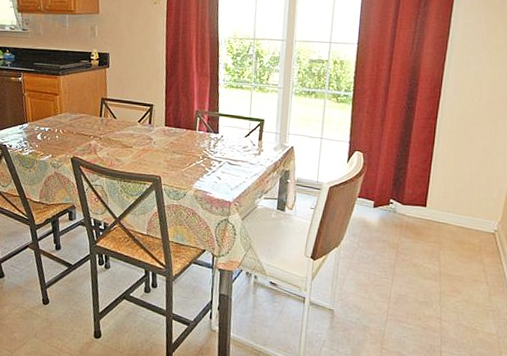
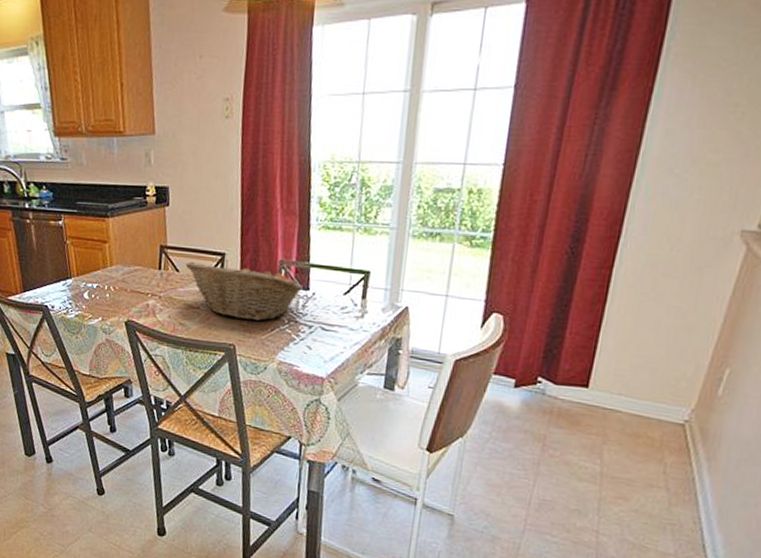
fruit basket: none [121,110,214,157] -> present [185,261,303,321]

